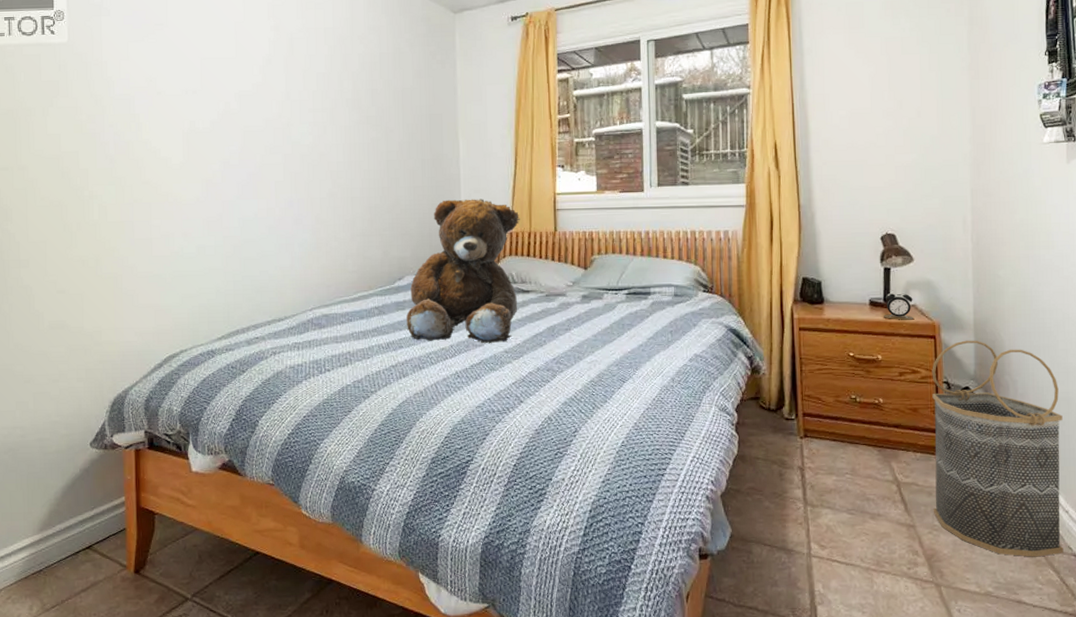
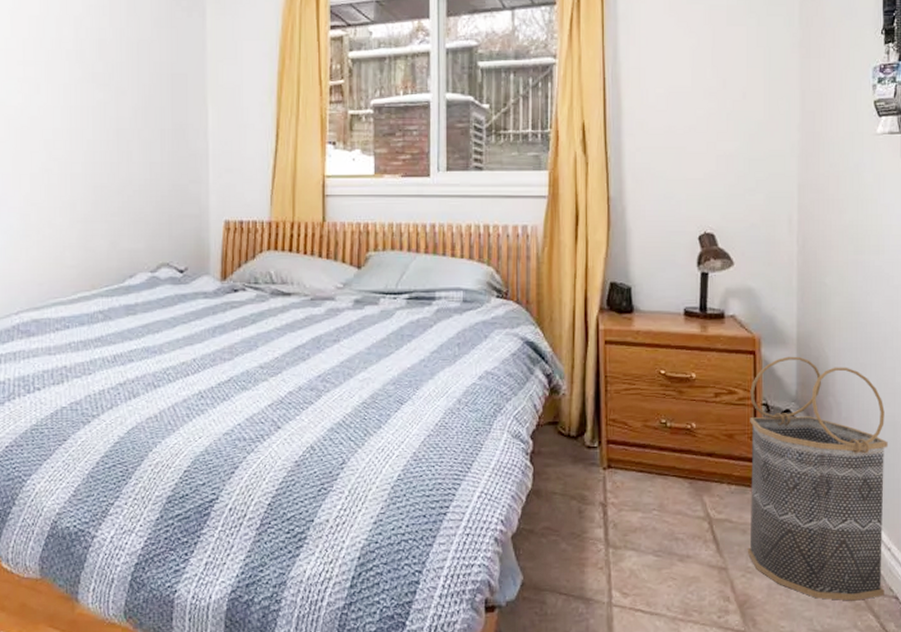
teddy bear: present [406,199,520,343] -> none [139,180,281,356]
alarm clock: present [883,291,914,321] -> none [698,299,733,334]

